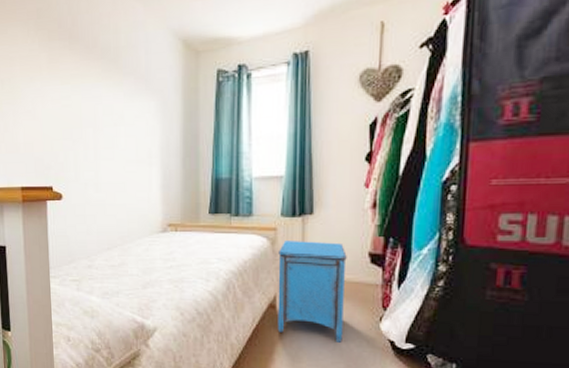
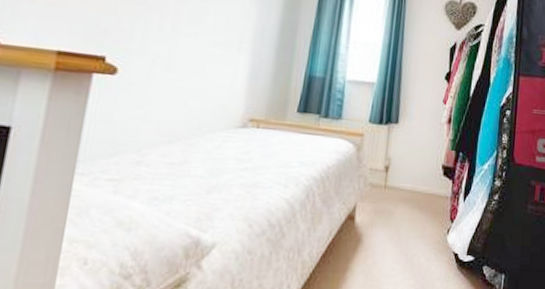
nightstand: present [277,241,347,343] -> none [353,148,424,257]

